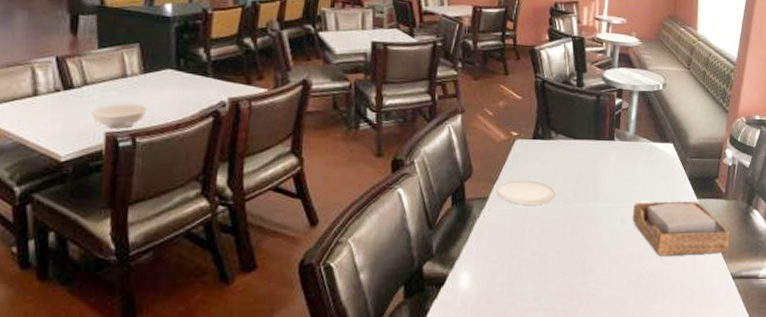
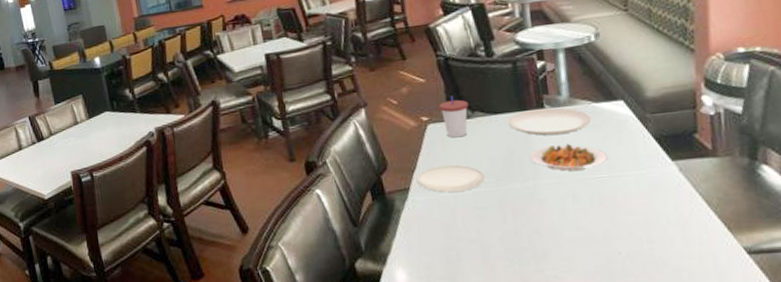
bowl: present [91,103,147,129] -> none [59,144,97,168]
cup: none [529,116,555,156] -> present [439,96,469,138]
plate: none [583,139,648,166] -> present [507,107,592,136]
salad: none [594,173,654,198] -> present [529,143,609,171]
napkin holder: present [632,201,730,256] -> none [585,164,734,233]

